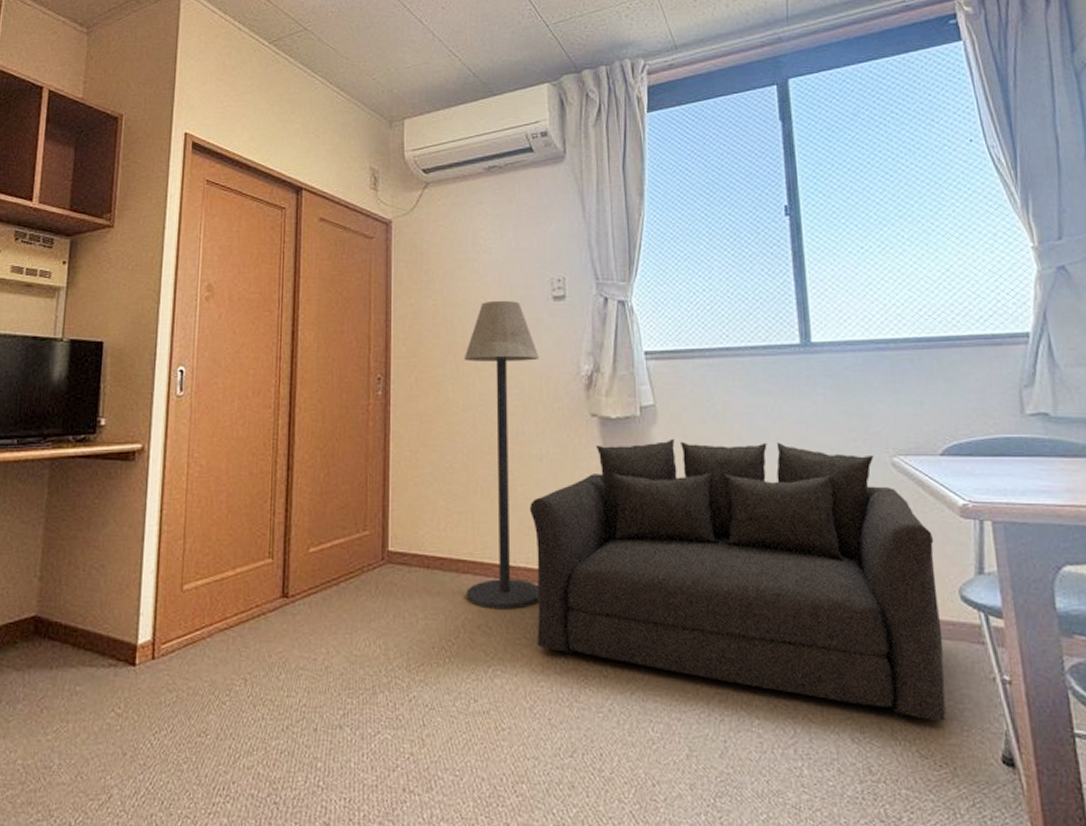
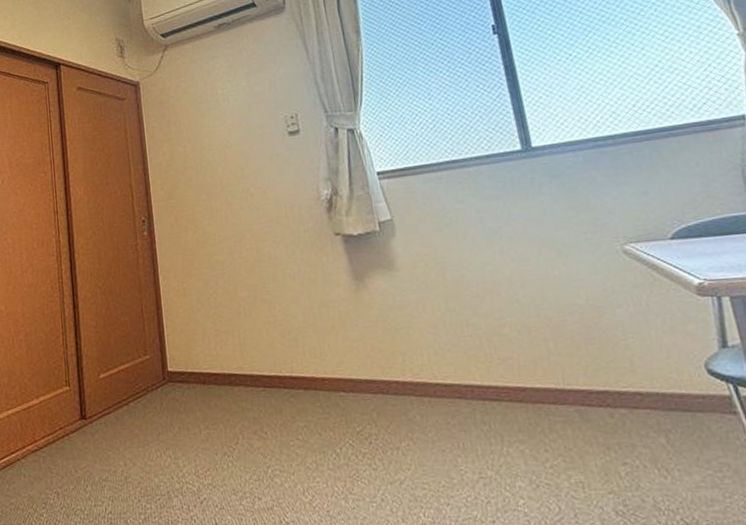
floor lamp: present [463,300,540,609] -> none [215,140,307,416]
loveseat: present [530,438,946,720] -> none [289,242,706,490]

